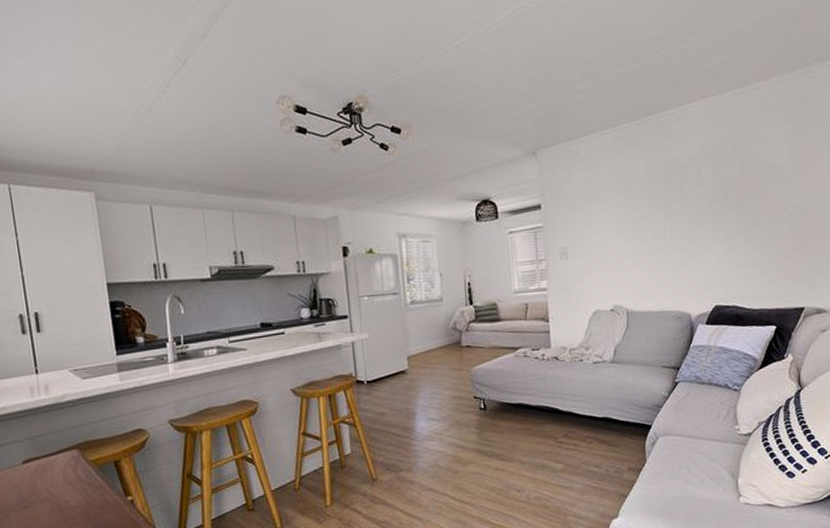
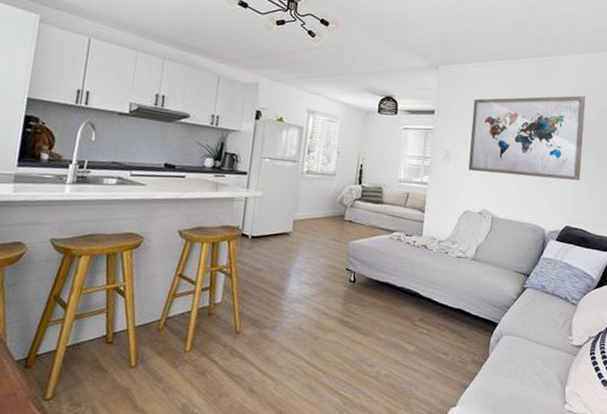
wall art: none [585,149,726,266] -> present [468,95,586,181]

